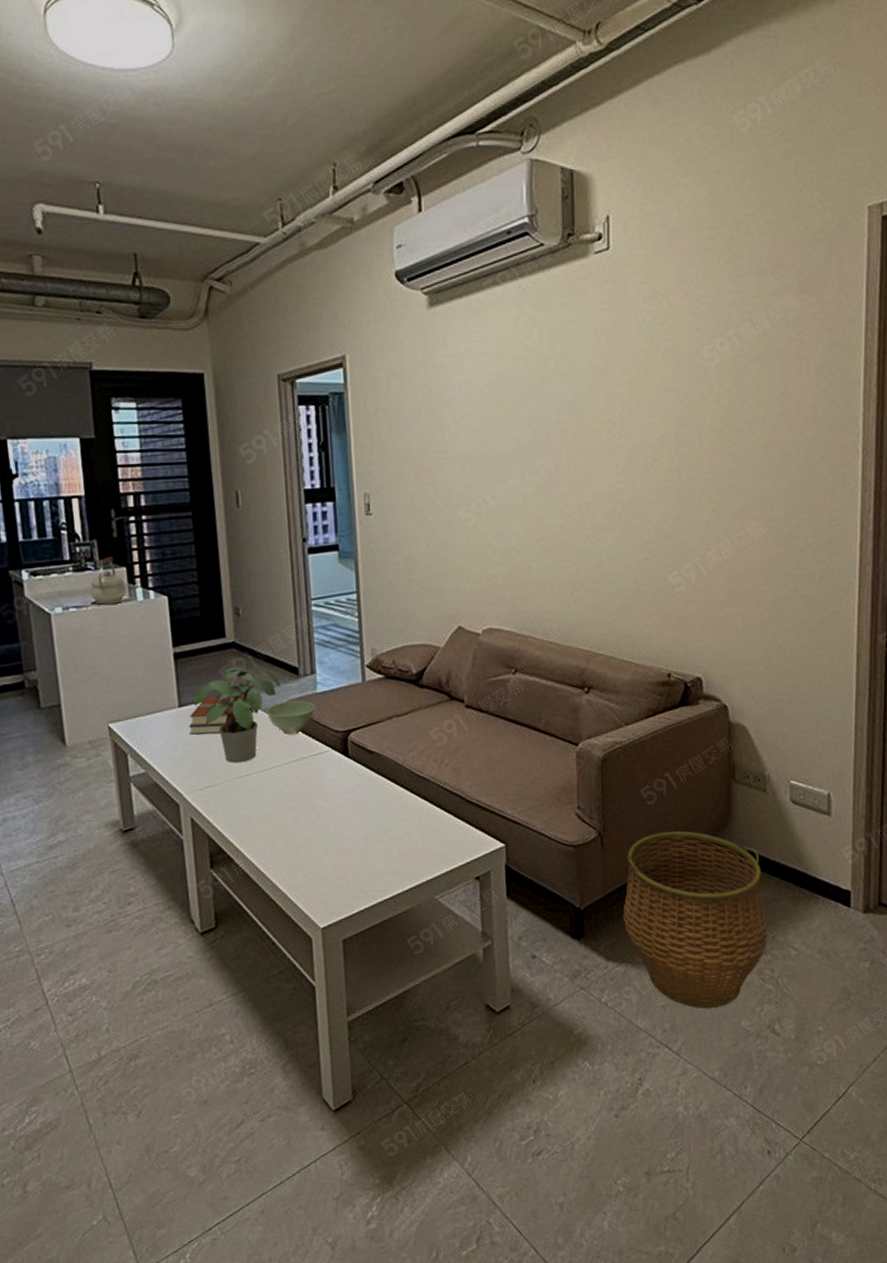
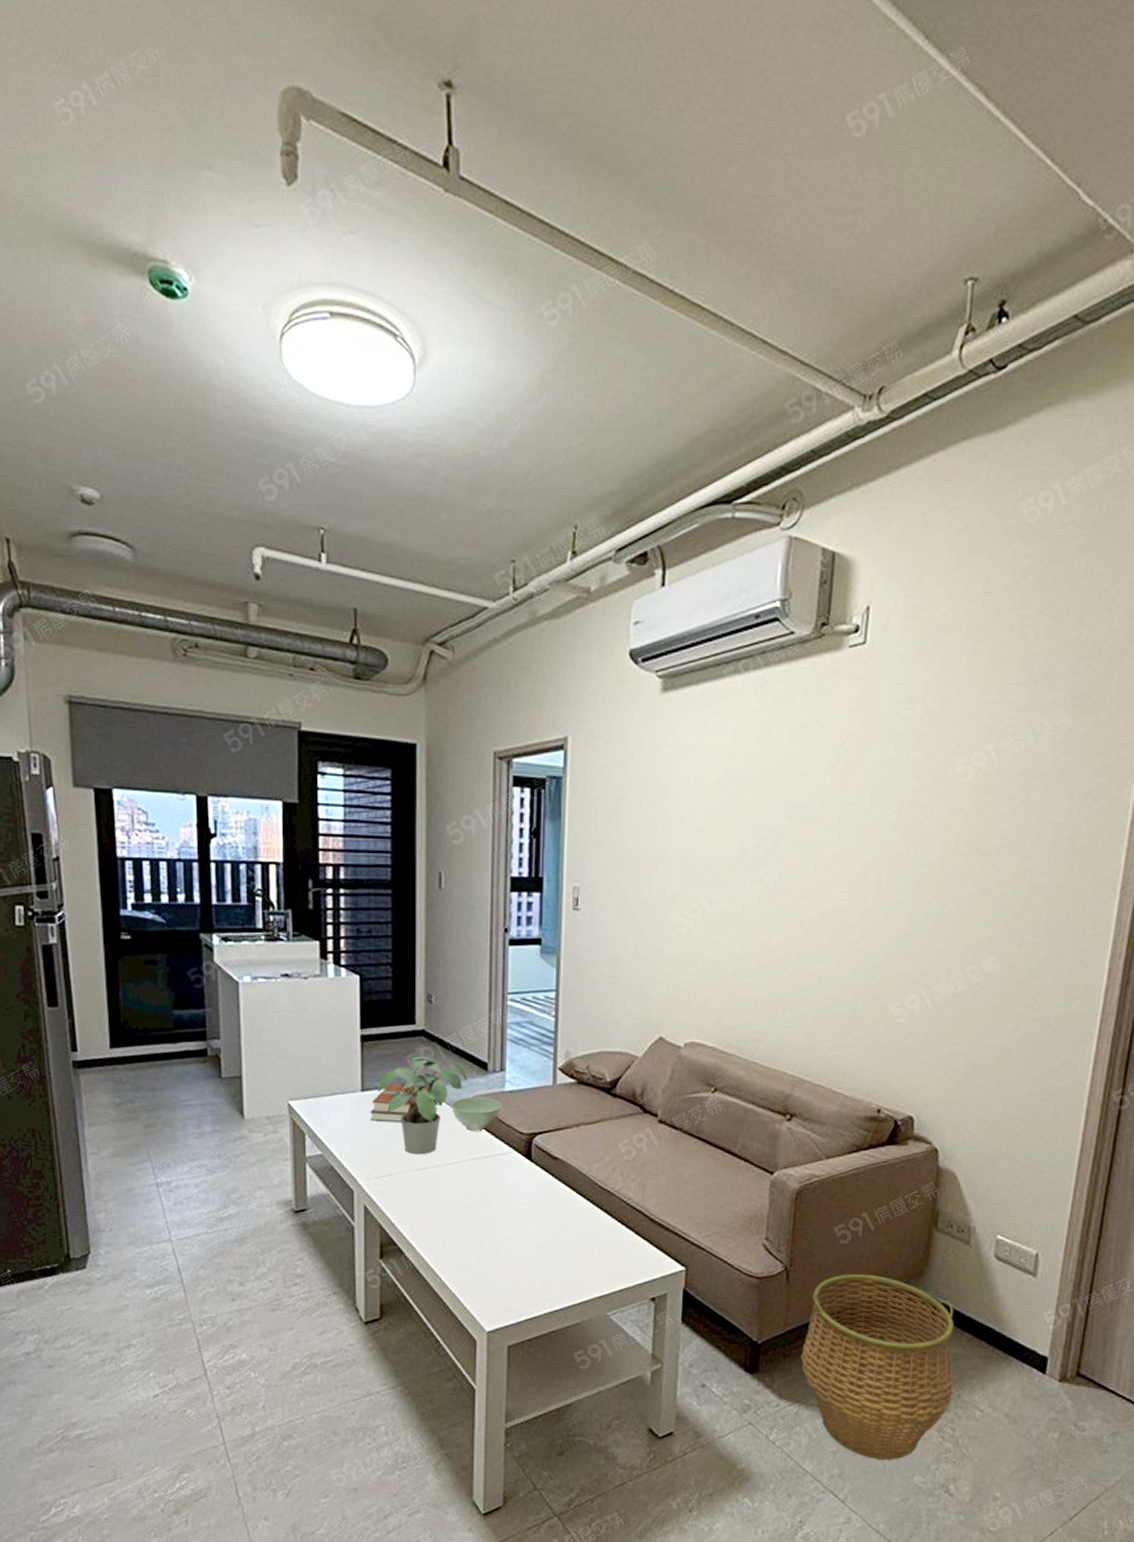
kettle: present [90,556,127,605] -> none [281,928,318,978]

